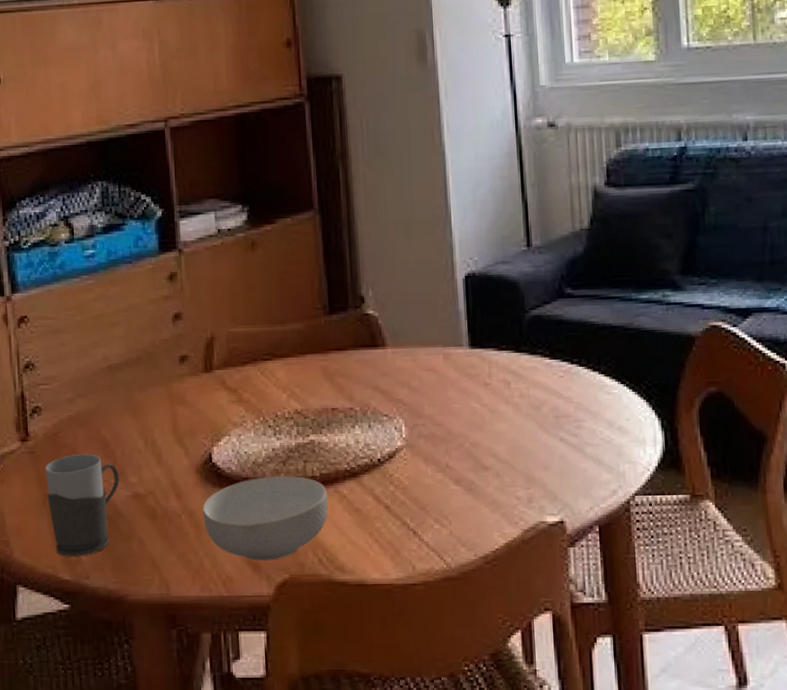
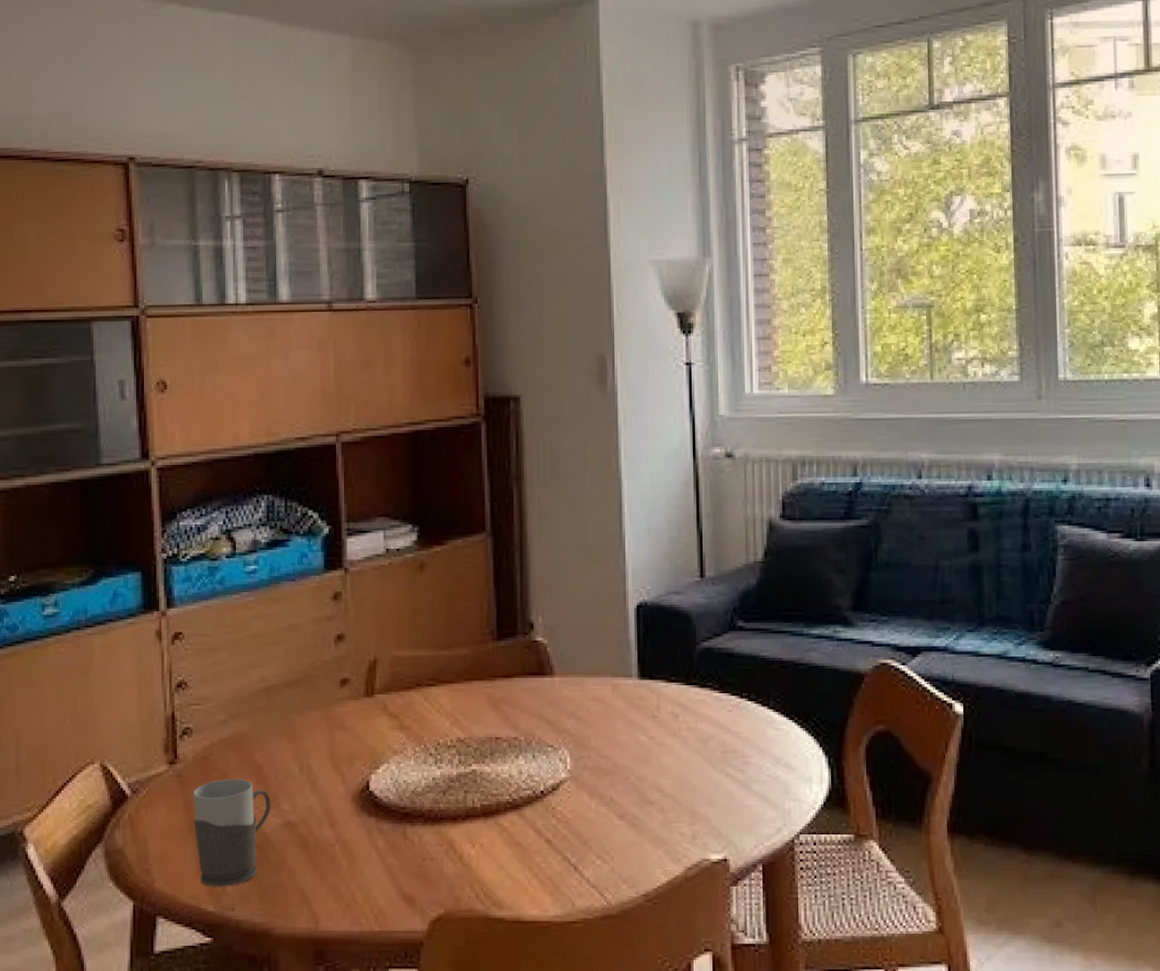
cereal bowl: present [203,475,328,561] -> none [357,806,488,895]

